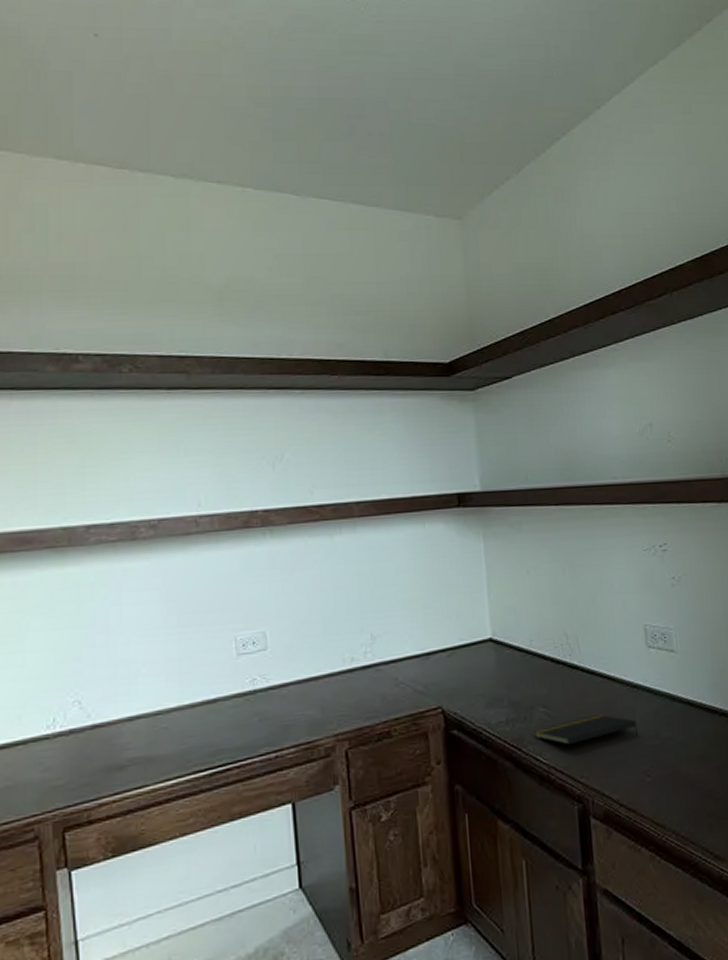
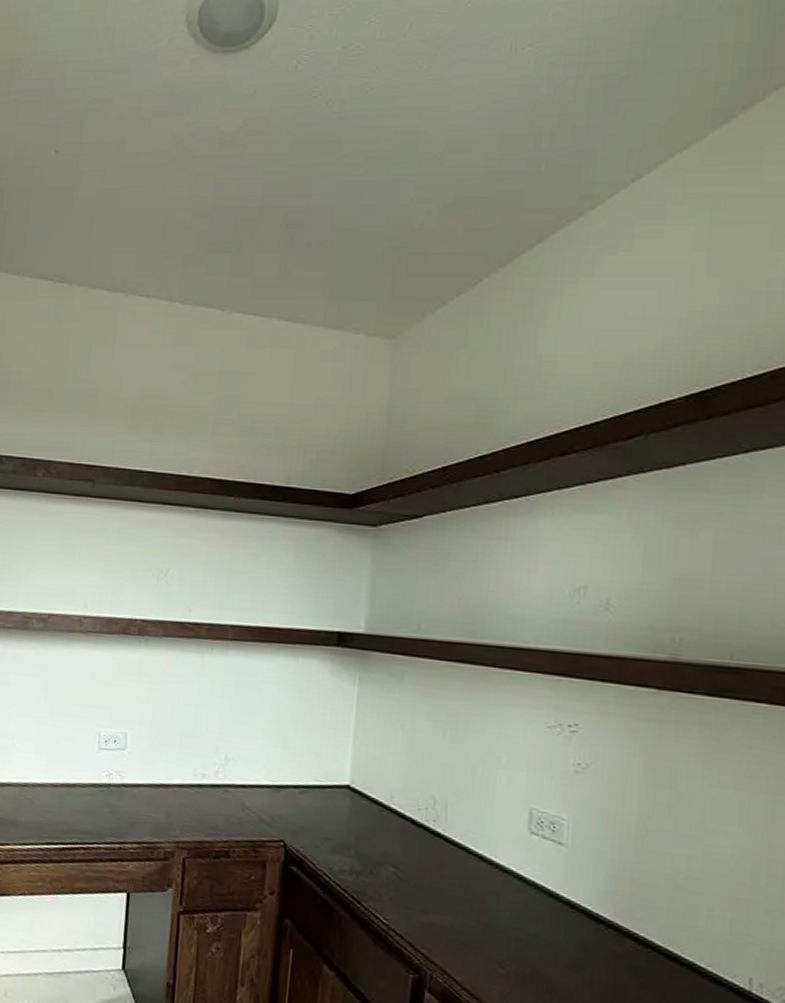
notepad: present [534,714,639,745] -> none [378,887,500,924]

